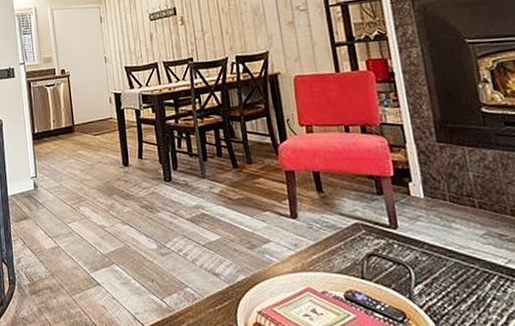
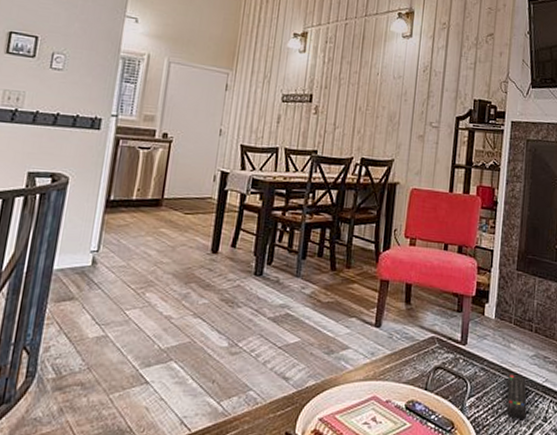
remote control: none [458,256,496,308] -> present [507,373,527,420]

